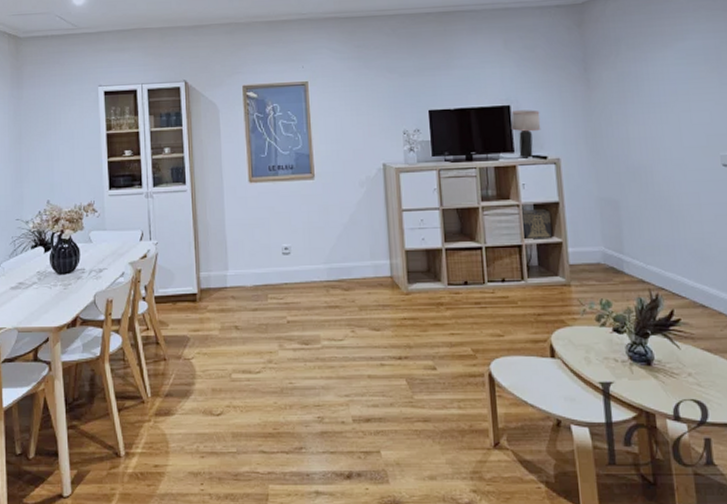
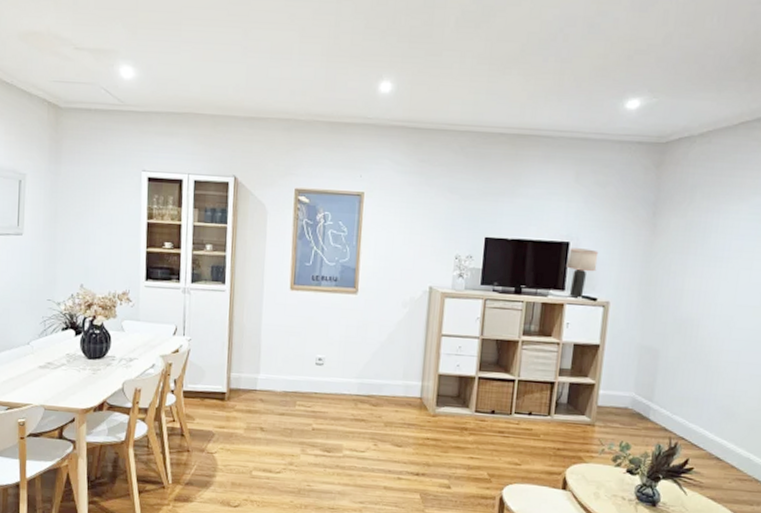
decorative box: present [519,208,553,240] -> none [557,347,589,380]

